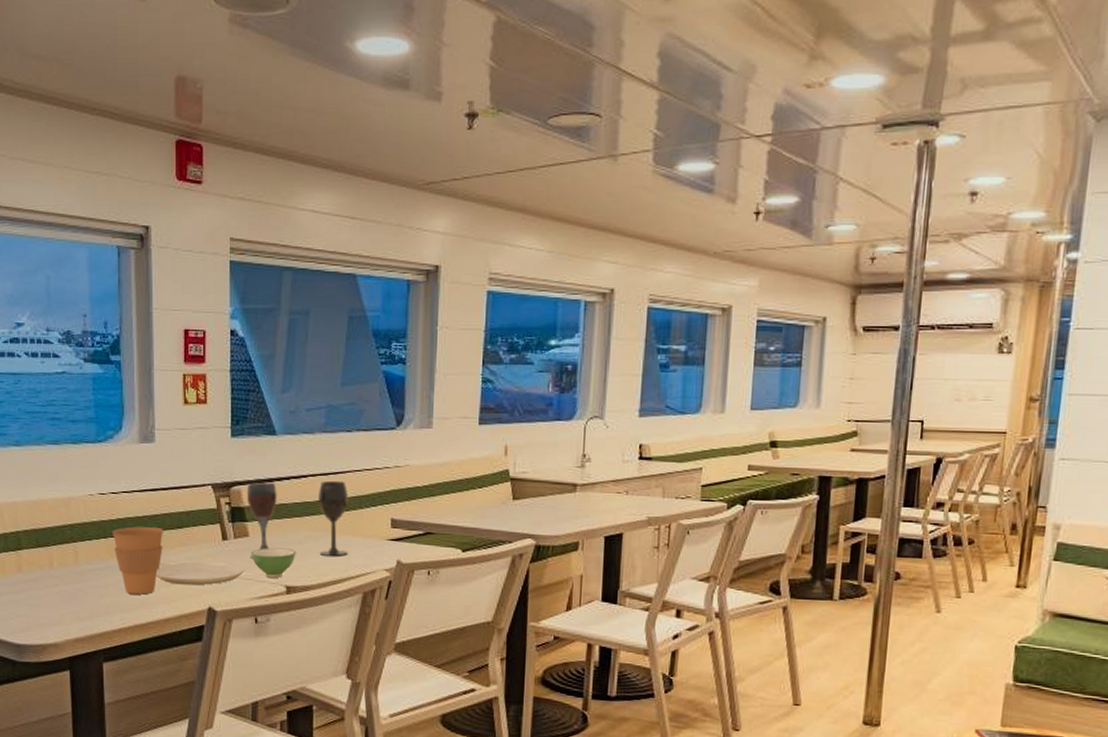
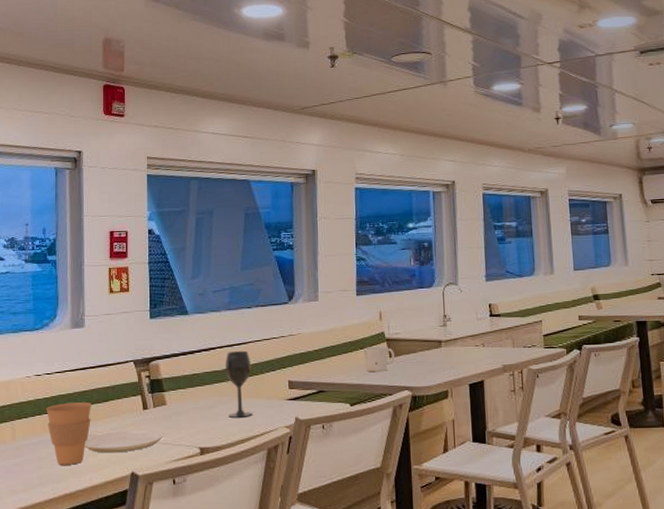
cup: present [246,482,277,558] -> none [163,355,190,424]
bowl: present [251,548,296,578] -> none [168,413,208,441]
mug: none [483,486,520,515] -> present [364,346,396,371]

